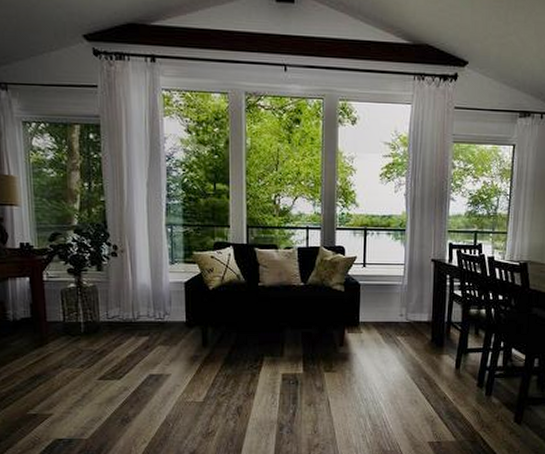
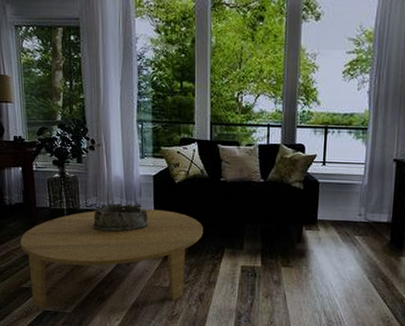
coffee table: none [27,318,241,436] -> present [20,209,204,308]
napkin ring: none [115,313,180,345] -> present [92,203,149,232]

